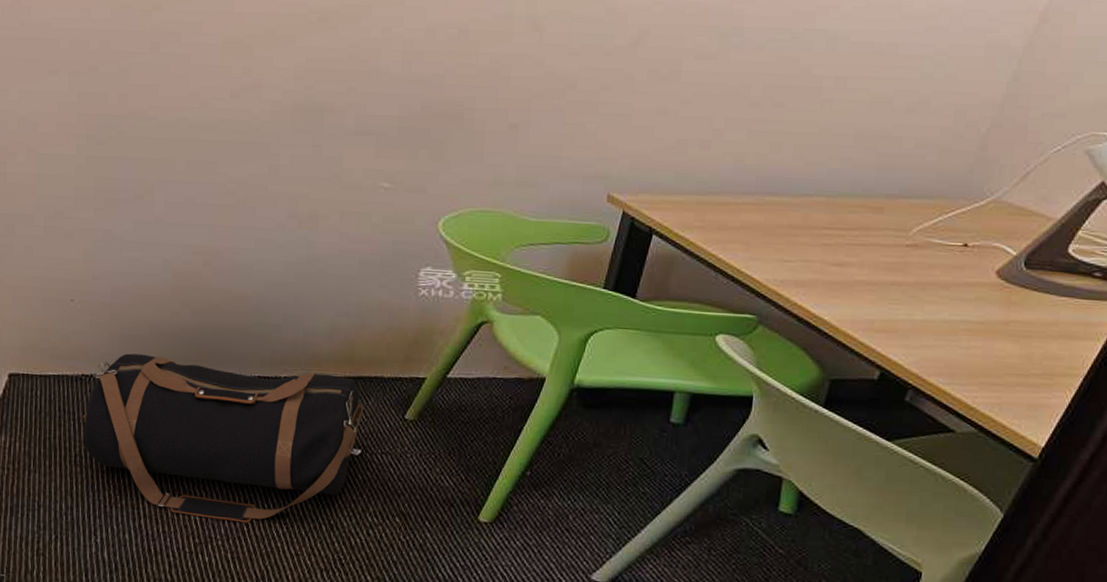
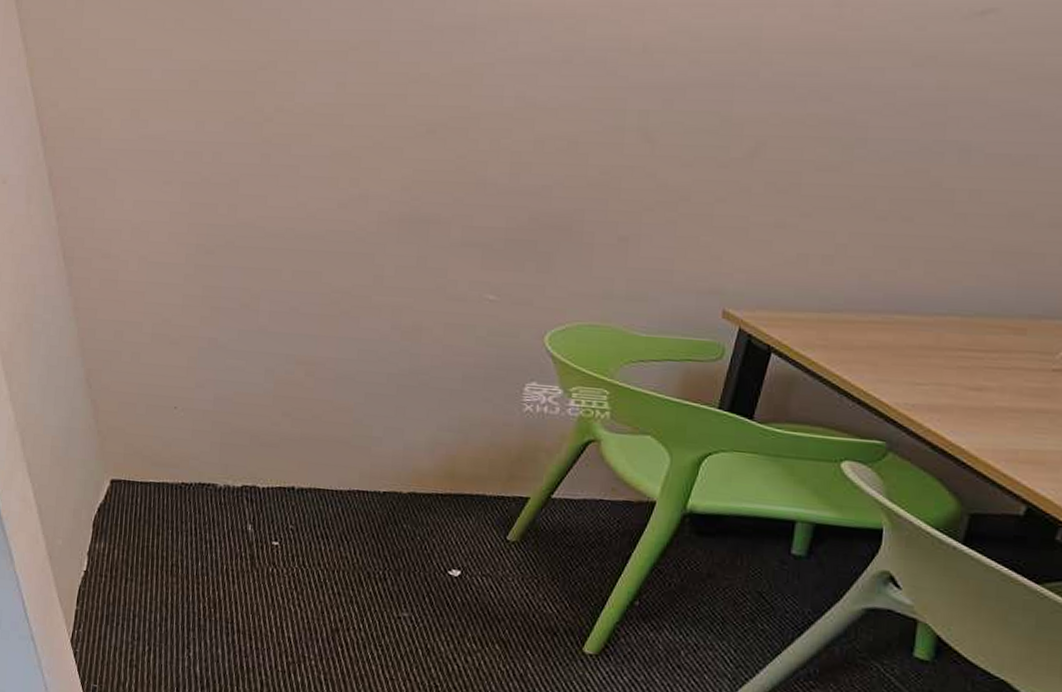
duffel bag: present [83,353,363,523] -> none [181,462,463,643]

